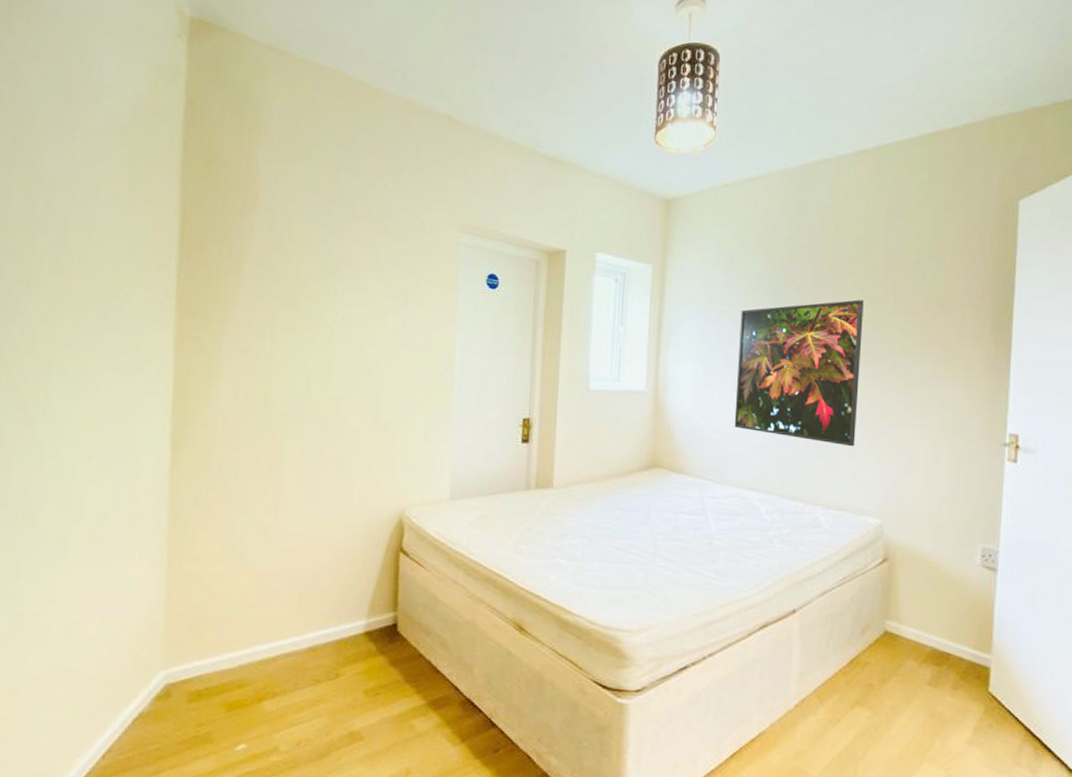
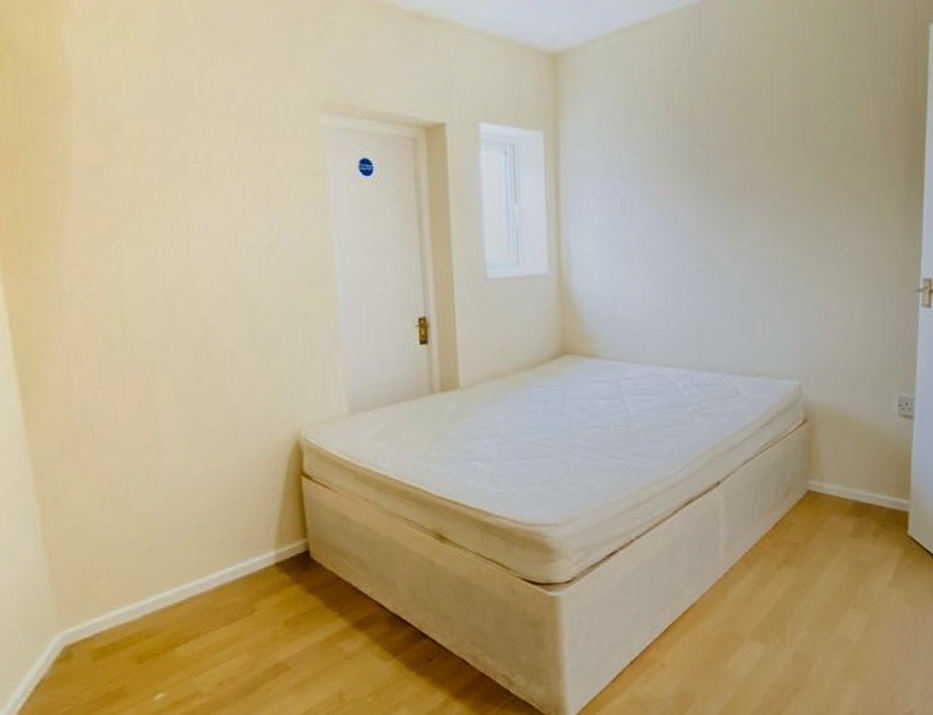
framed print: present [734,300,864,447] -> none [644,151,773,310]

